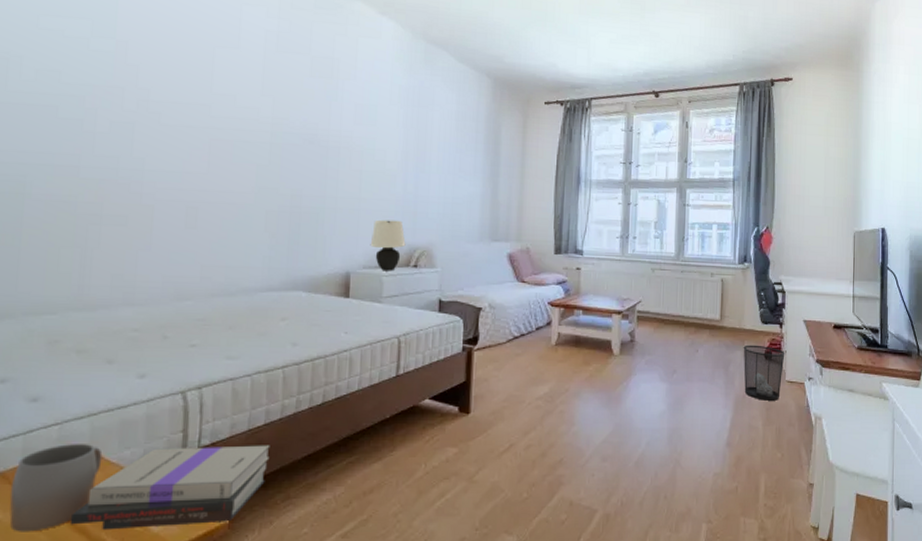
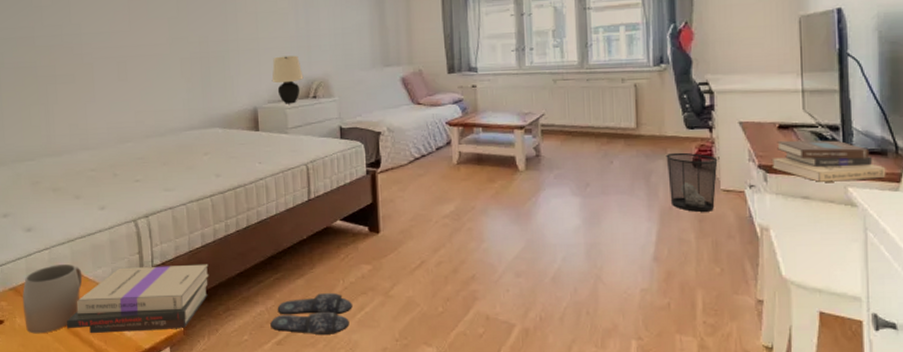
slippers: none [337,479,433,525] -> present [270,293,352,334]
books: none [827,339,911,377] -> present [771,140,886,182]

